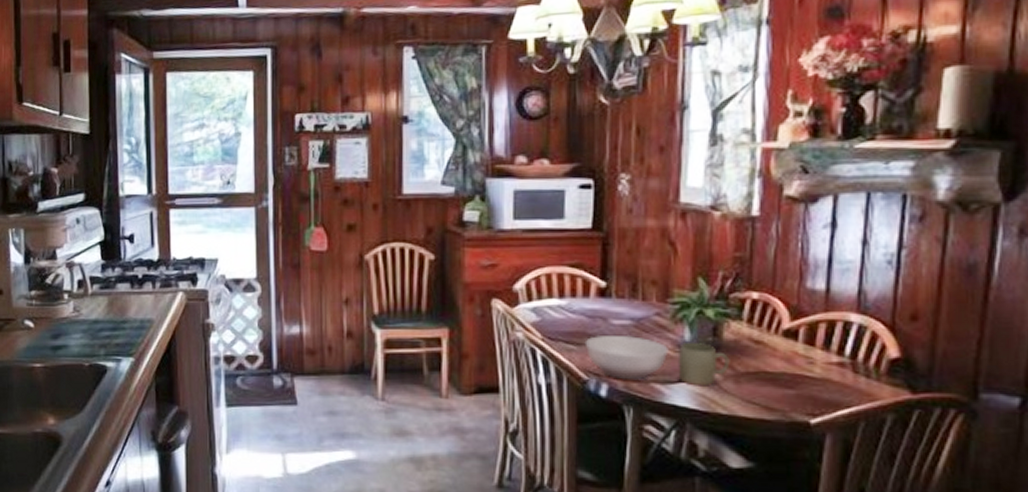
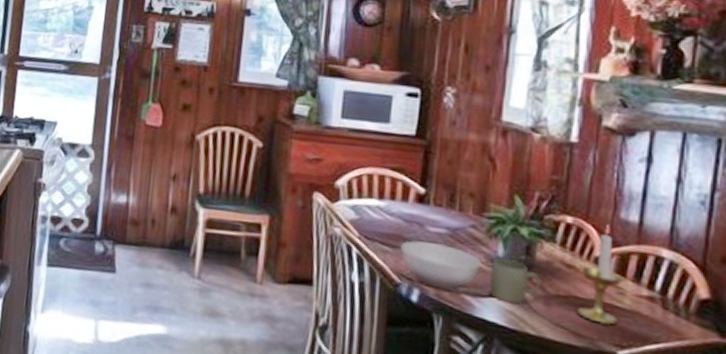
candlestick: none [768,295,813,395] -> present [577,224,624,326]

